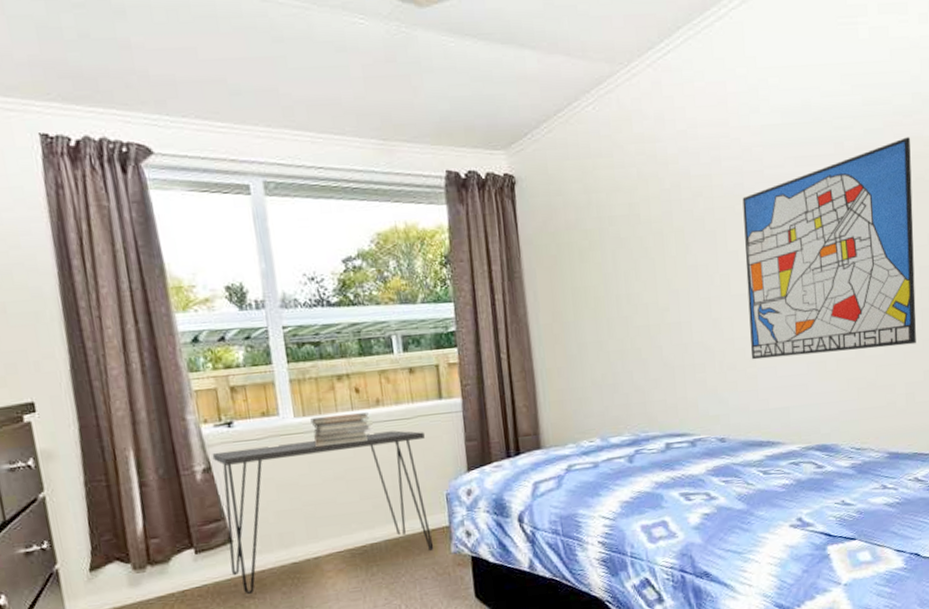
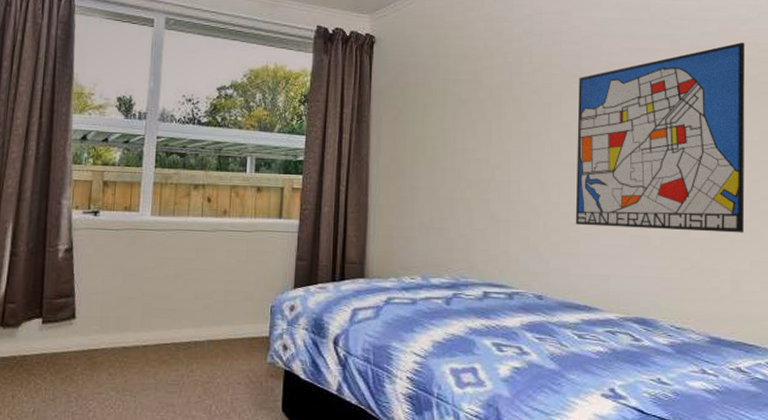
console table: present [212,430,434,595] -> none [70,236,261,370]
book stack: present [310,412,371,447] -> none [163,217,215,246]

